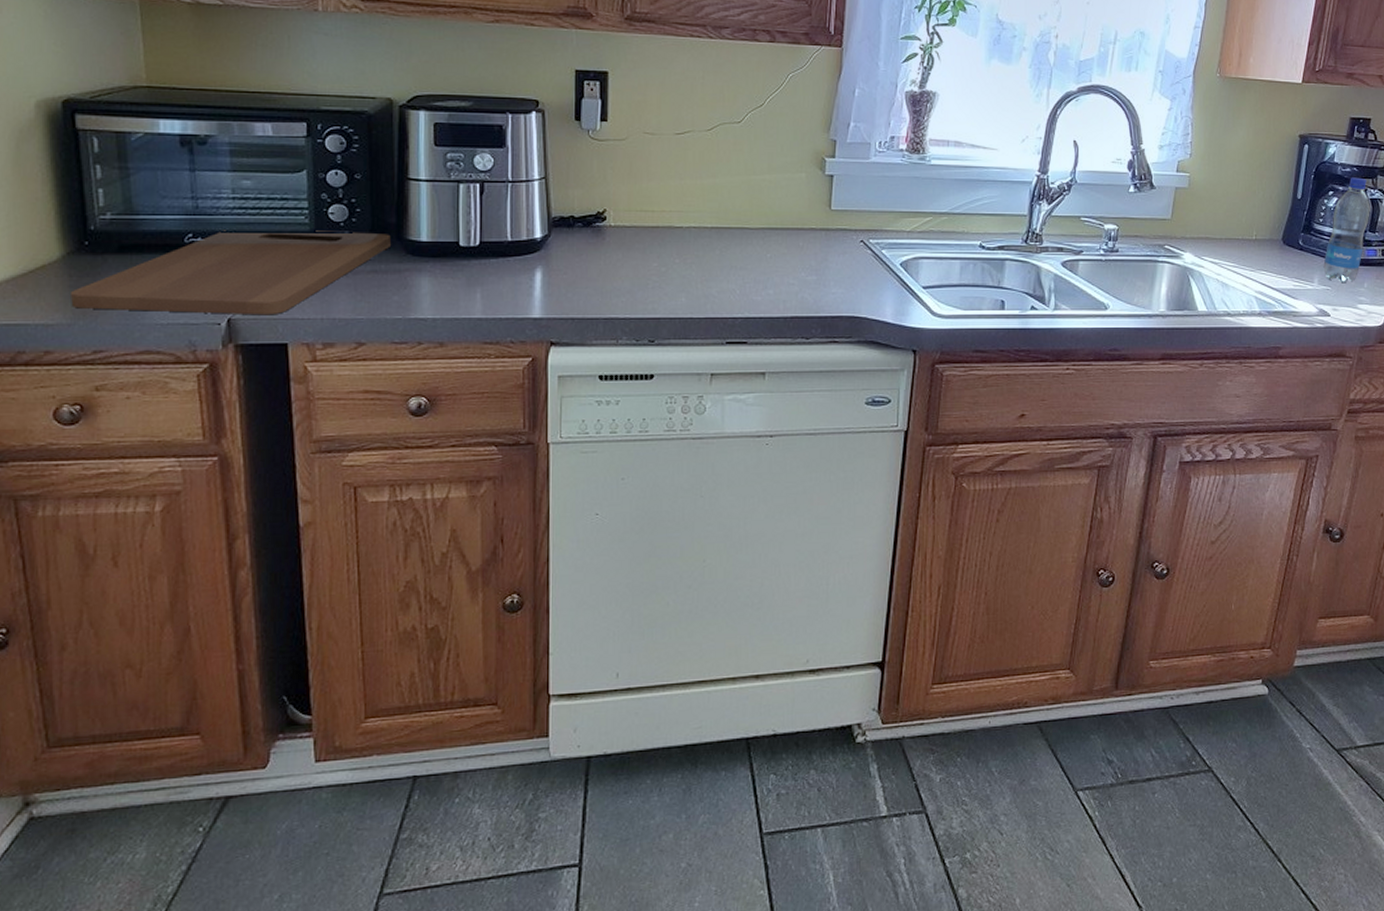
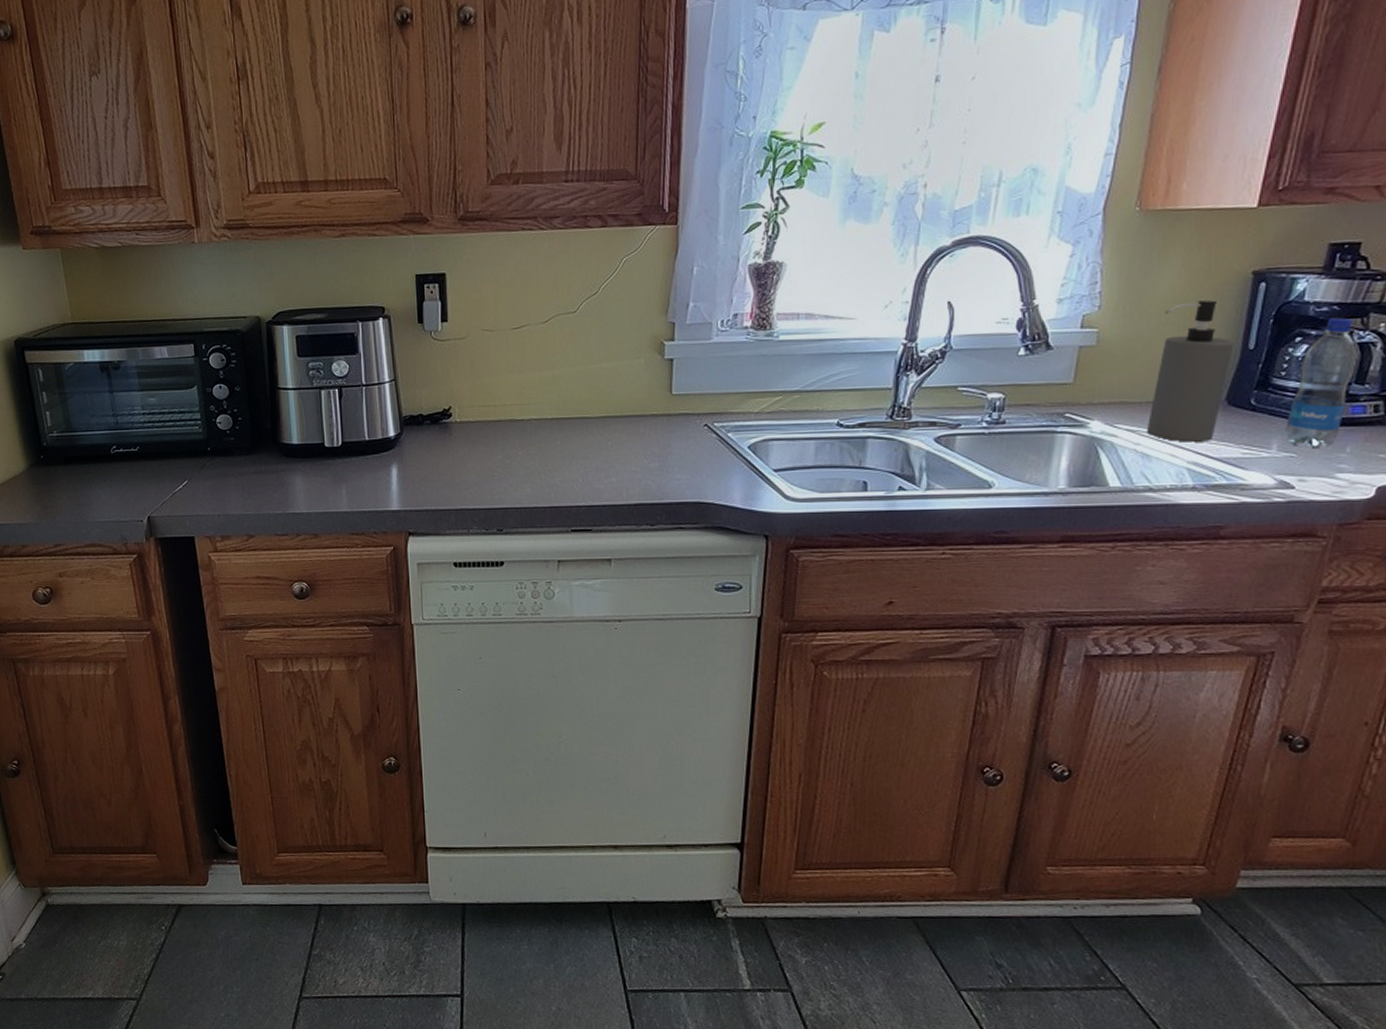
cutting board: present [71,230,391,316] -> none [35,438,268,513]
soap dispenser: none [1225,155,1287,274] -> present [1146,299,1234,442]

